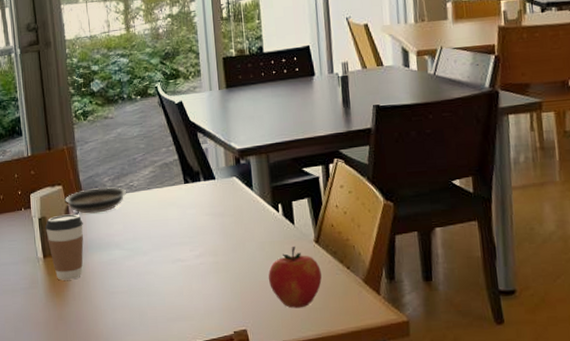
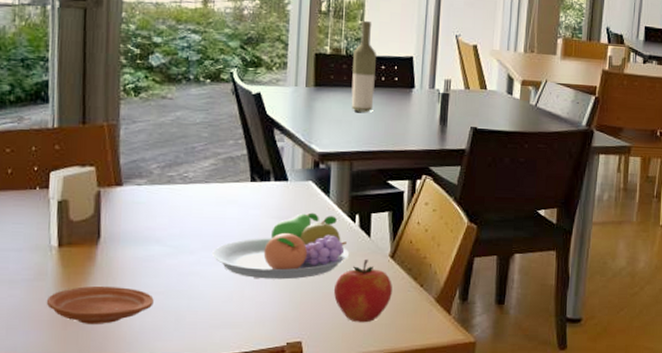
plate: none [41,289,121,324] -> present [47,286,154,324]
coffee cup: present [44,214,84,280] -> none [65,200,117,275]
saucer: present [65,187,127,214] -> none [96,174,179,203]
fruit bowl: none [160,206,277,273] -> present [211,212,349,280]
bottle: none [255,19,280,106] -> present [351,20,376,112]

